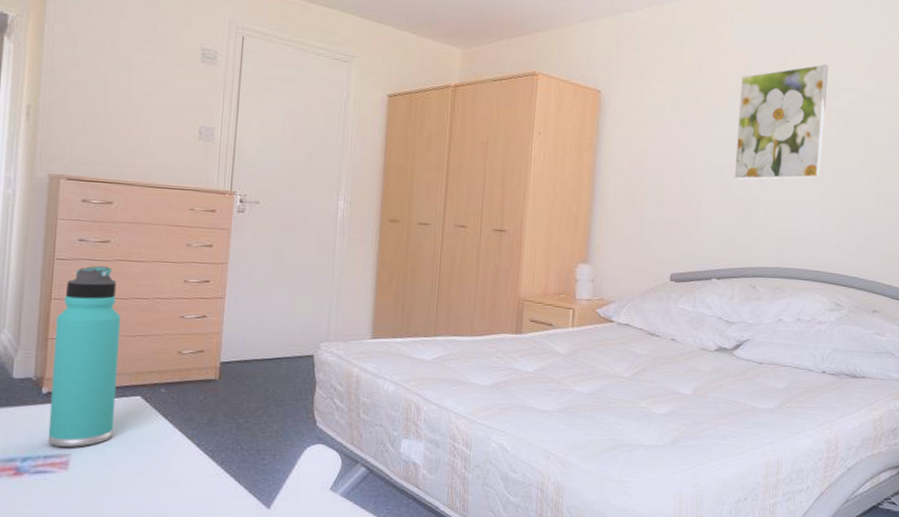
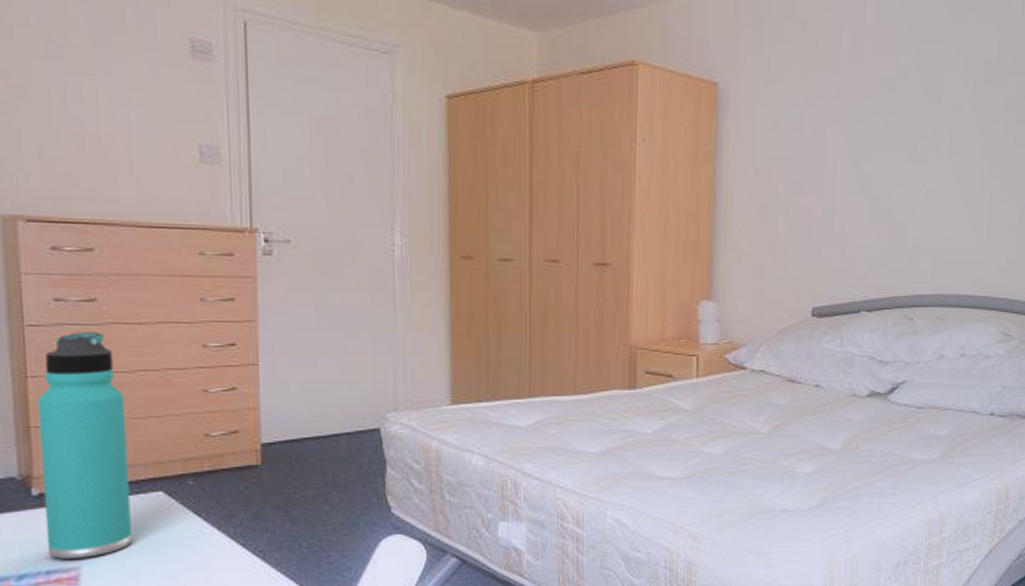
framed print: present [734,63,828,180] -> none [884,41,995,190]

